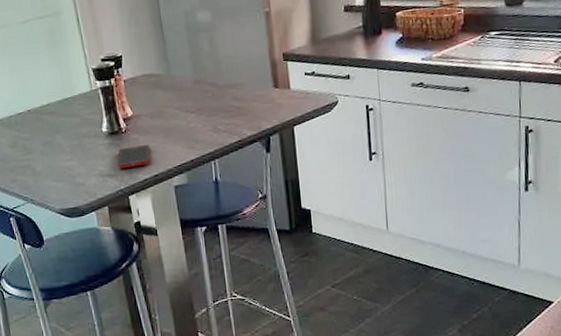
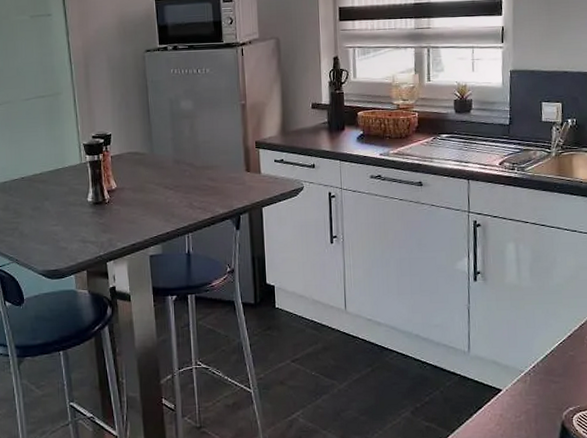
cell phone: present [117,145,152,169] -> none [99,216,130,236]

